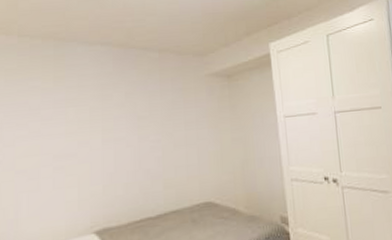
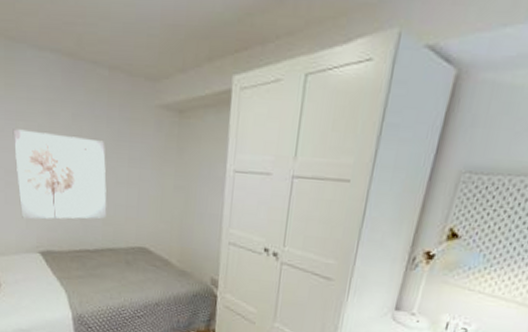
wall art: none [62,111,167,202] -> present [13,129,107,220]

